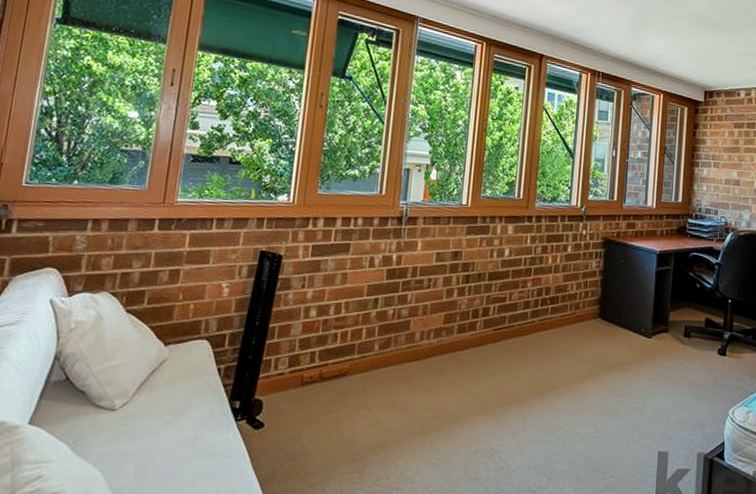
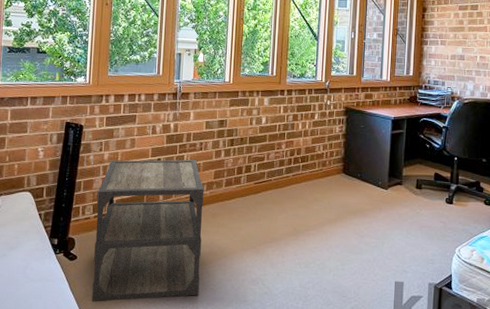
side table: none [280,299,431,484] -> present [92,159,204,302]

